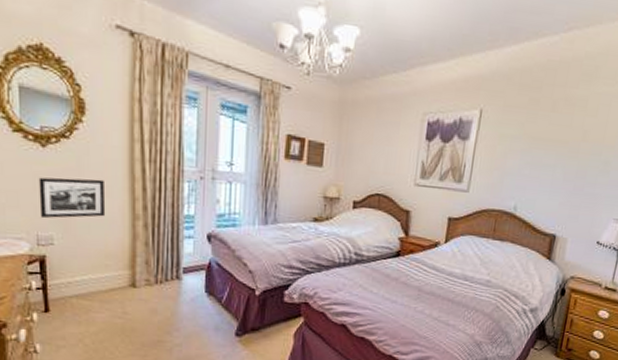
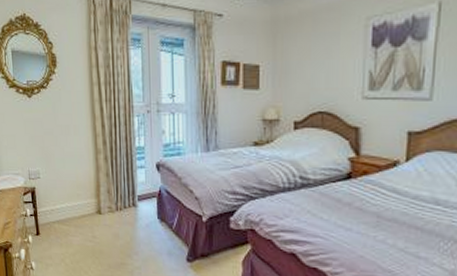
picture frame: present [38,177,106,219] -> none [27,120,76,157]

